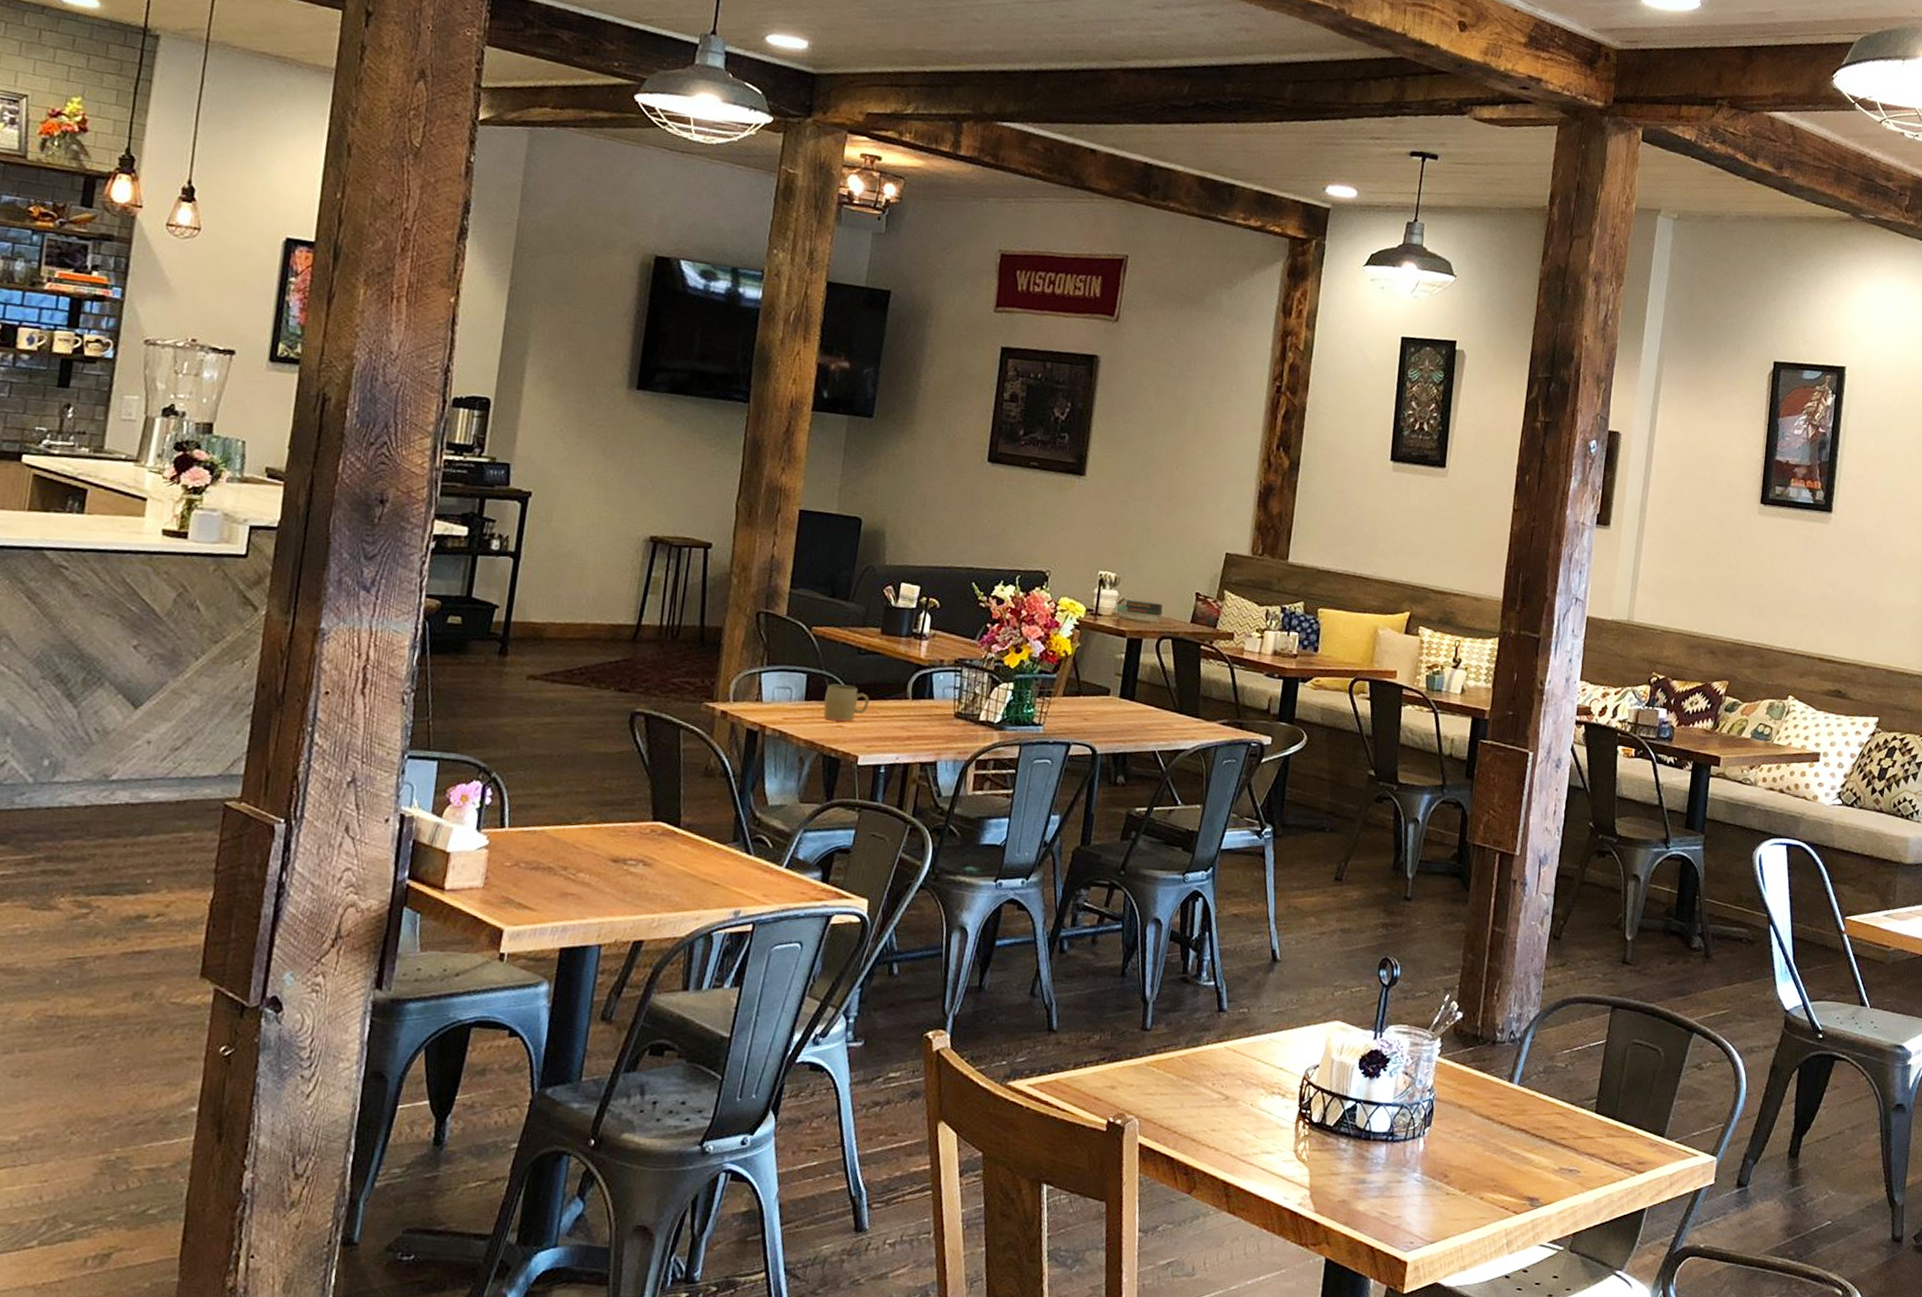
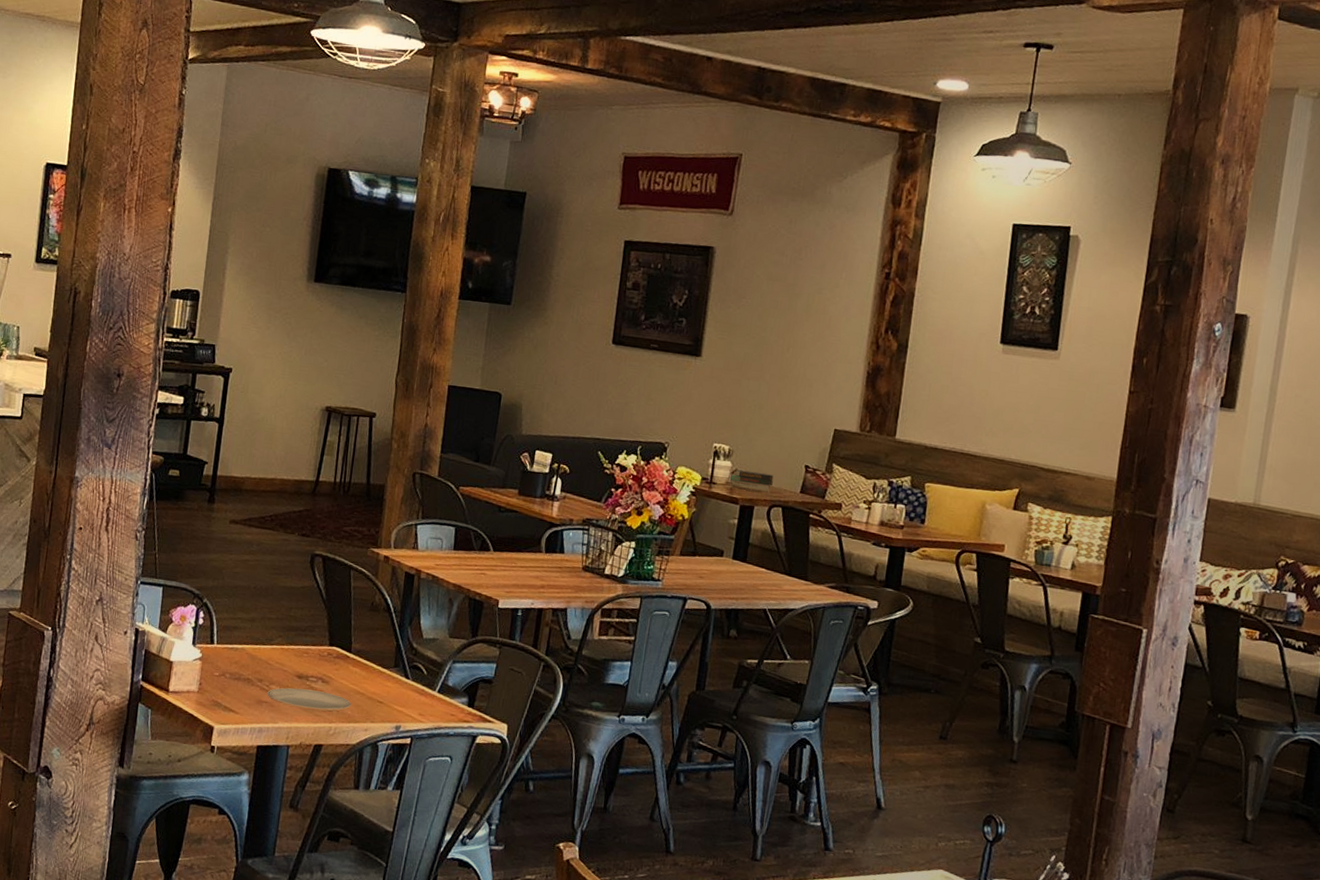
plate: none [572,874,680,902] -> present [266,687,352,712]
mug: present [823,684,869,722] -> none [469,536,508,570]

